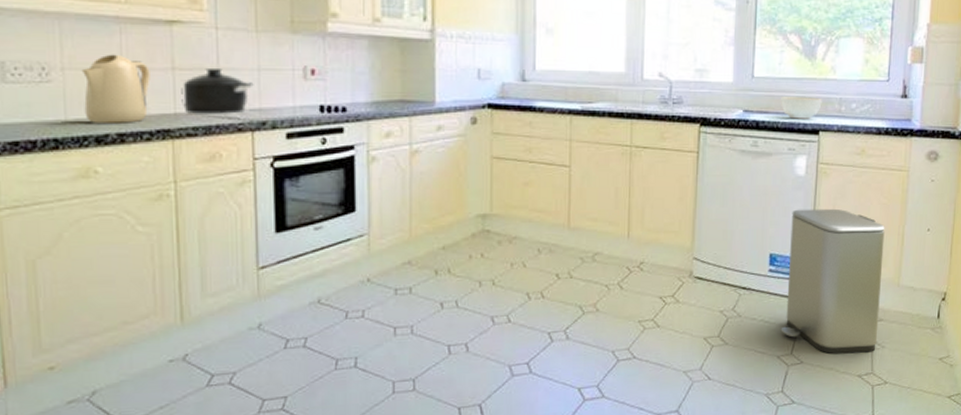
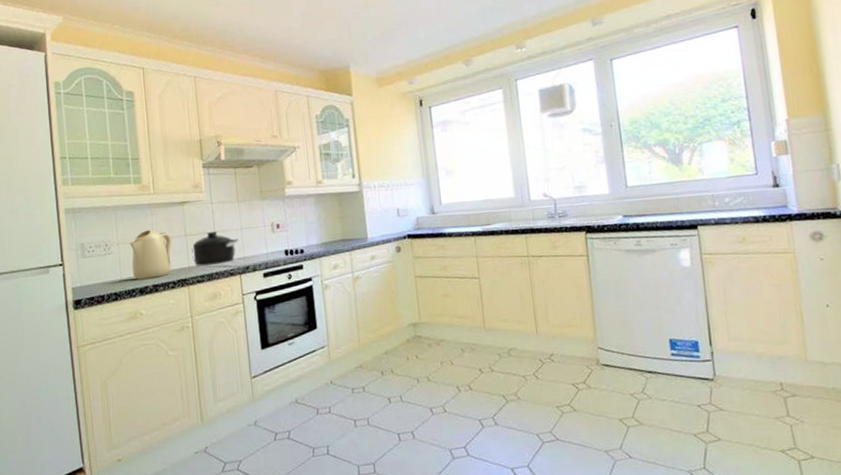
bowl: present [780,97,822,119] -> none [655,196,696,218]
pedal bin: present [780,208,885,354] -> none [684,293,795,431]

